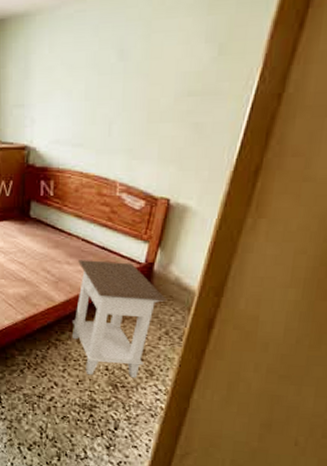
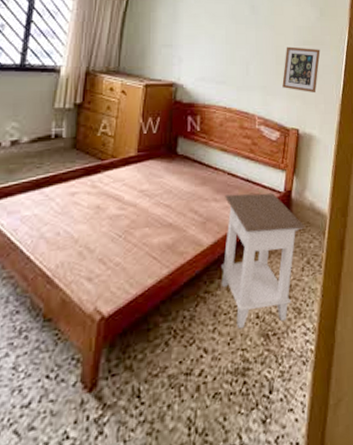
picture frame: none [153,99,212,158] -> present [282,46,321,93]

